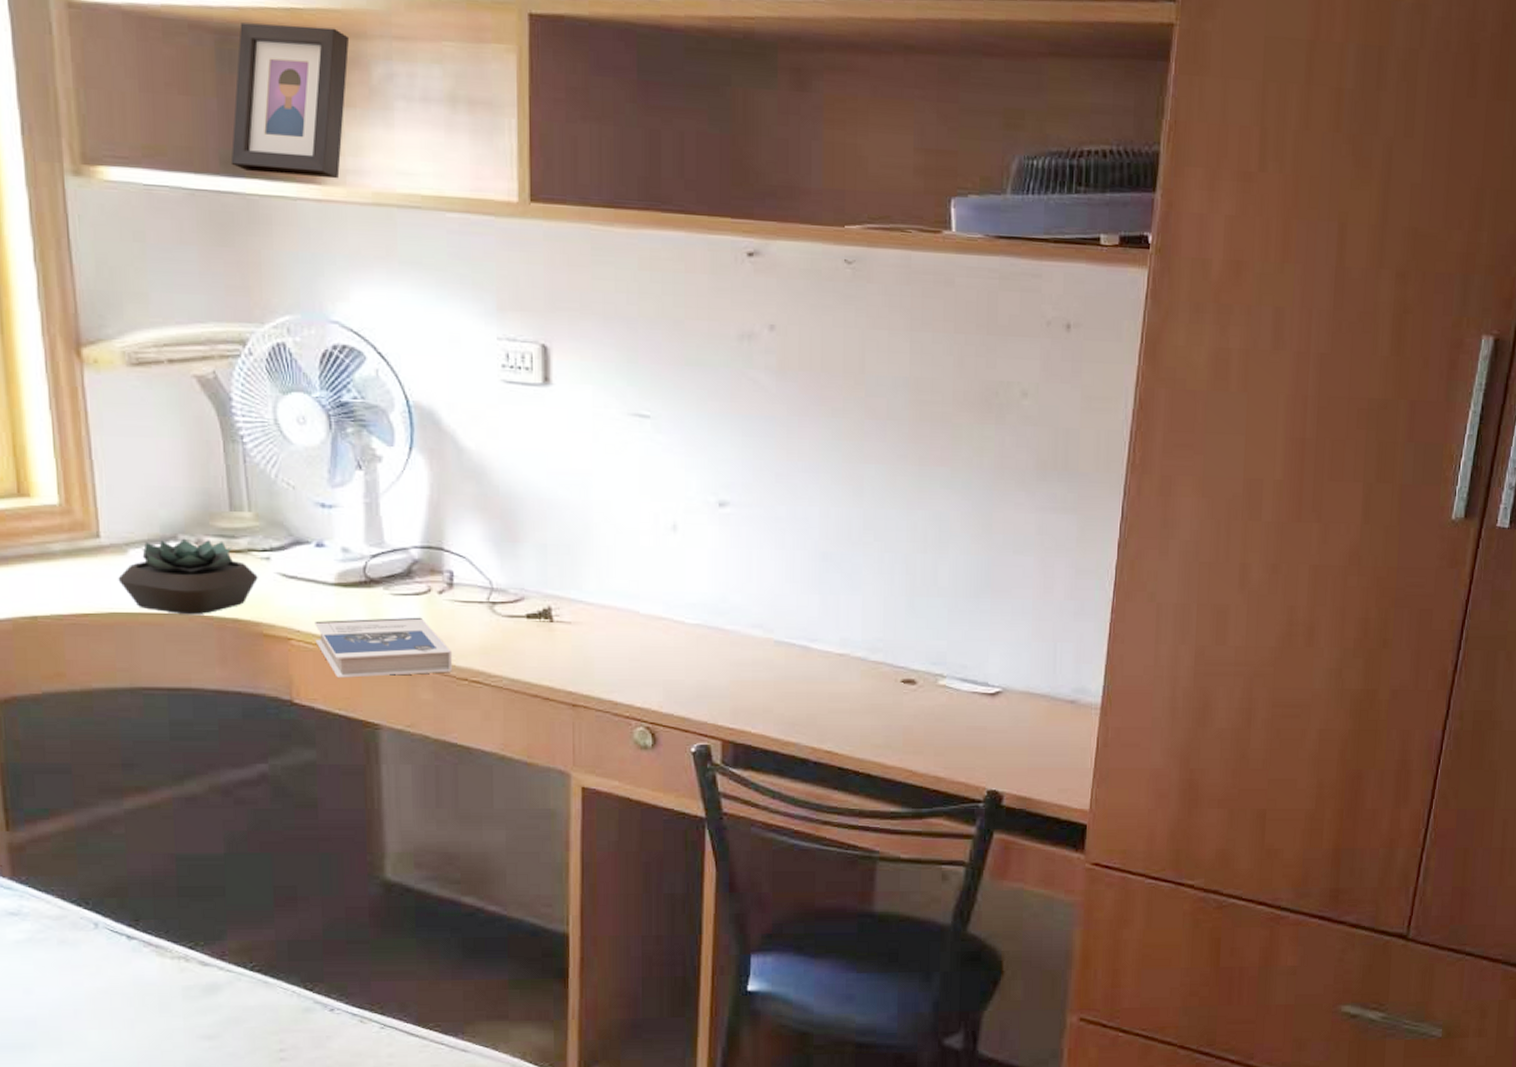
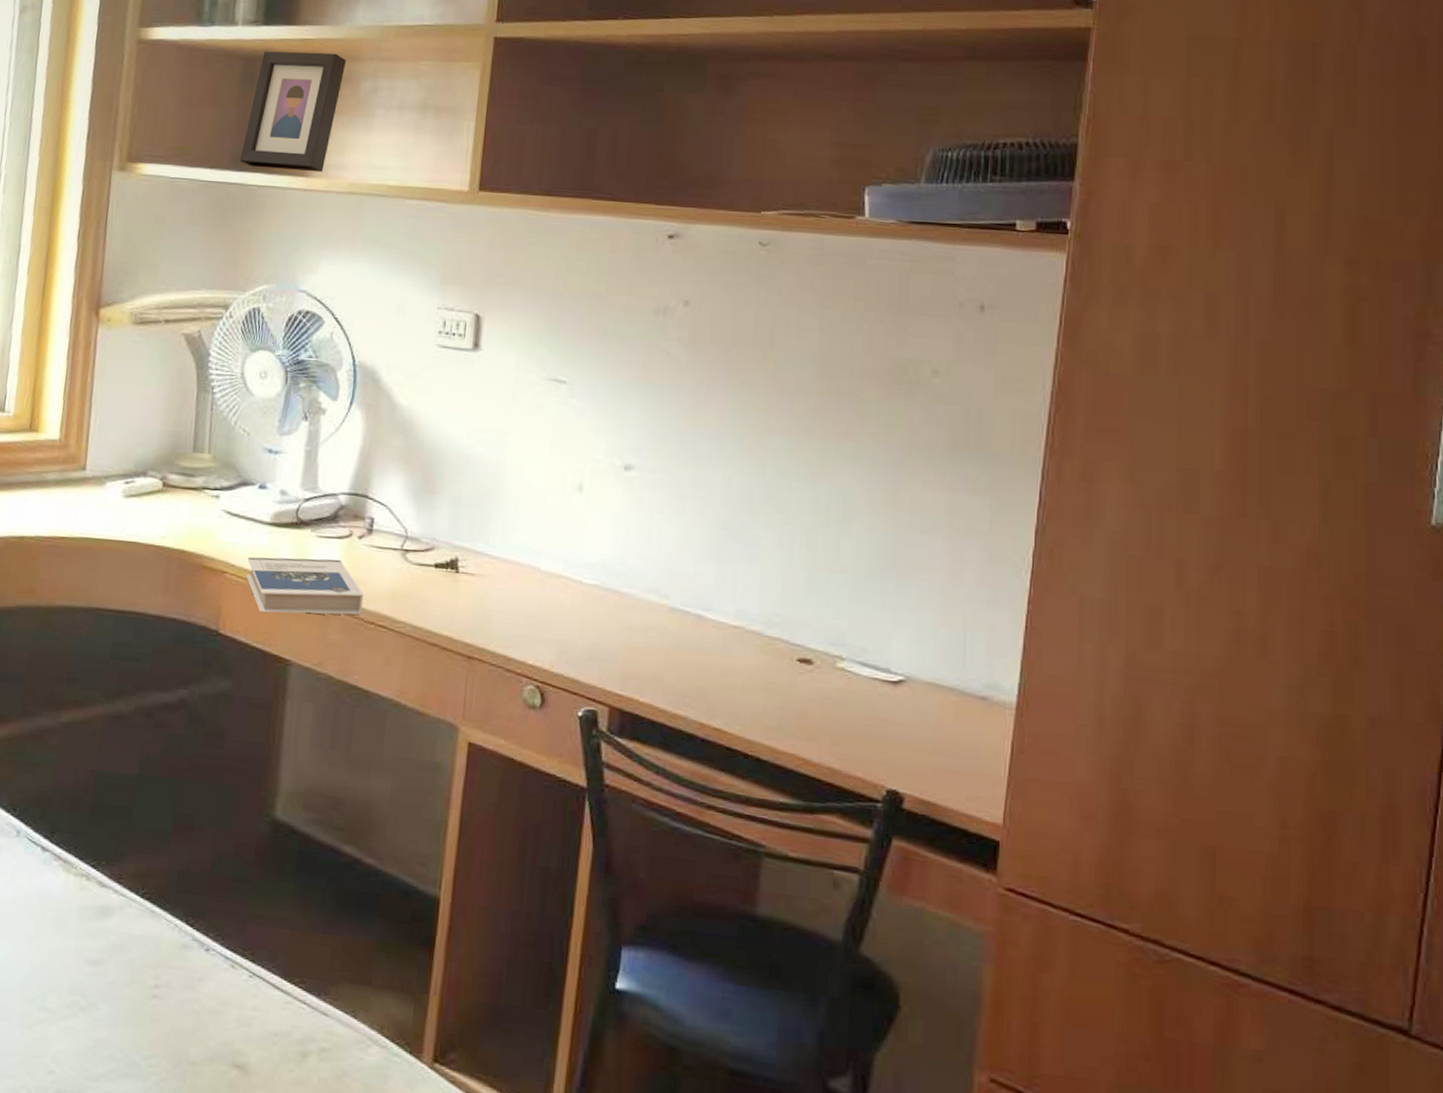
succulent plant: present [118,539,258,614] -> none [93,475,207,544]

